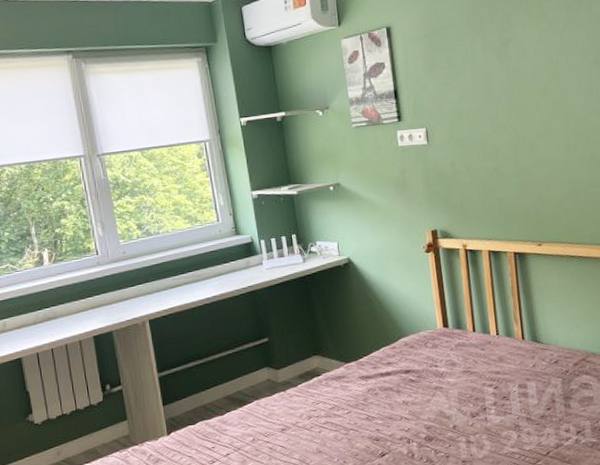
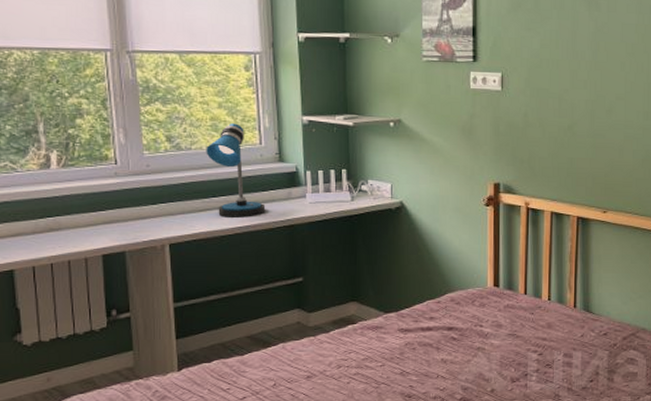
desk lamp: none [171,205,229,291] -> present [206,123,266,217]

